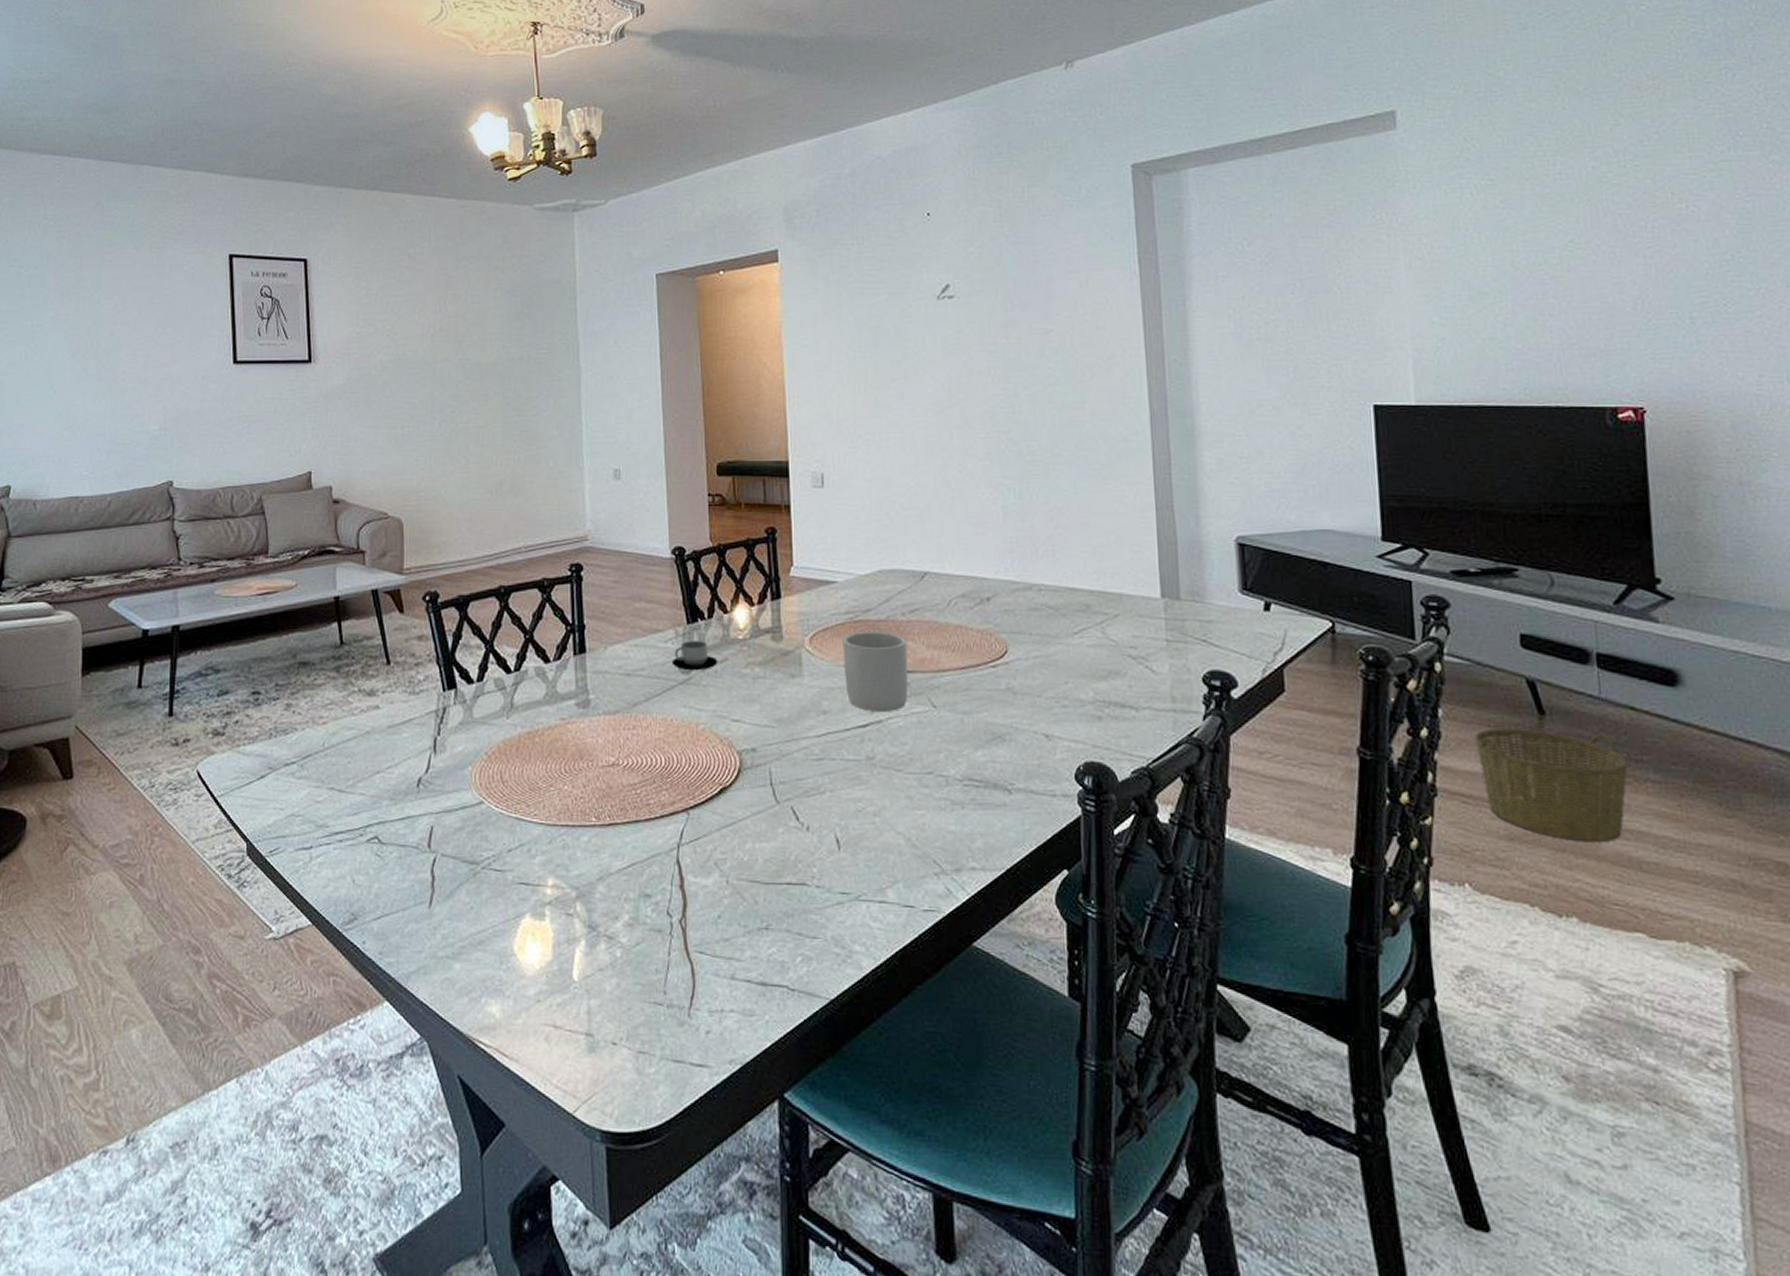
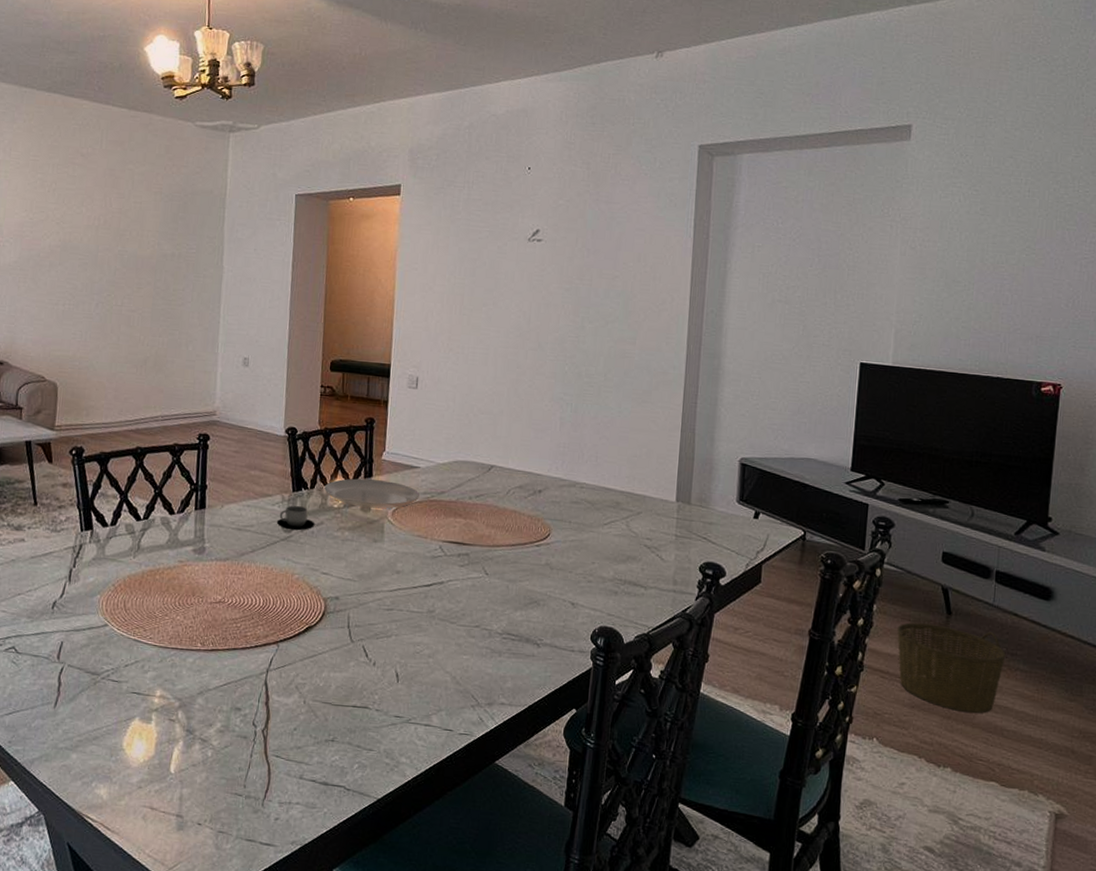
plate: none [725,602,842,636] -> present [324,478,421,509]
mug: present [842,632,909,711] -> none [417,509,471,575]

